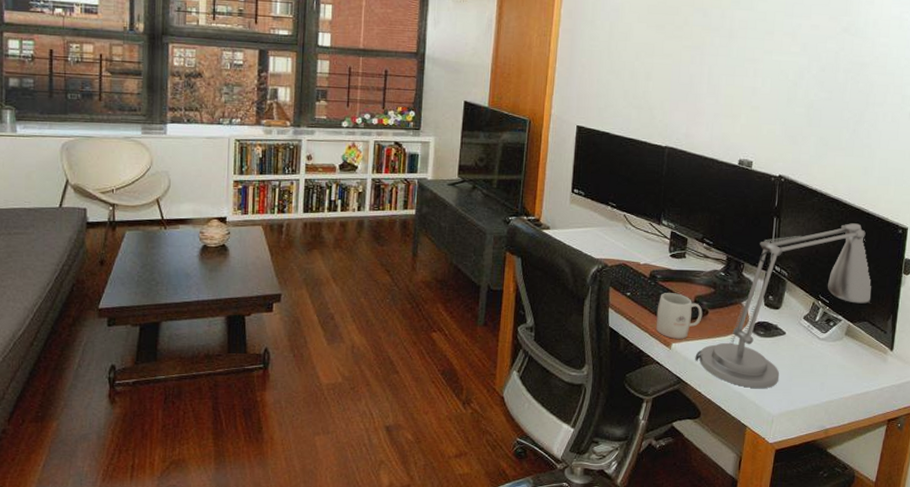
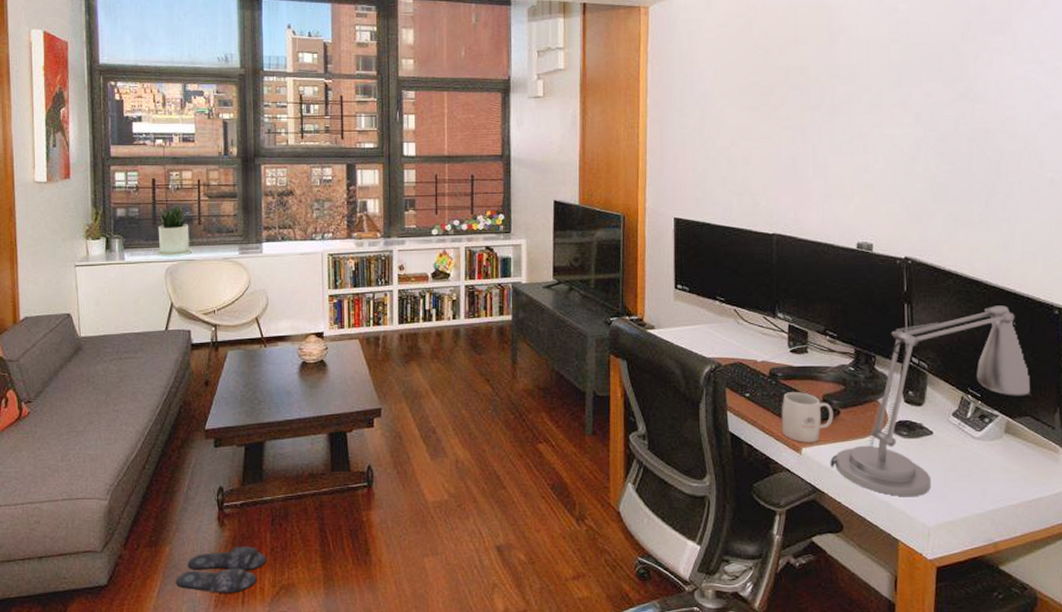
planter: none [51,77,92,133] -> present [156,204,193,257]
slippers: none [63,423,158,468] -> present [176,546,267,594]

